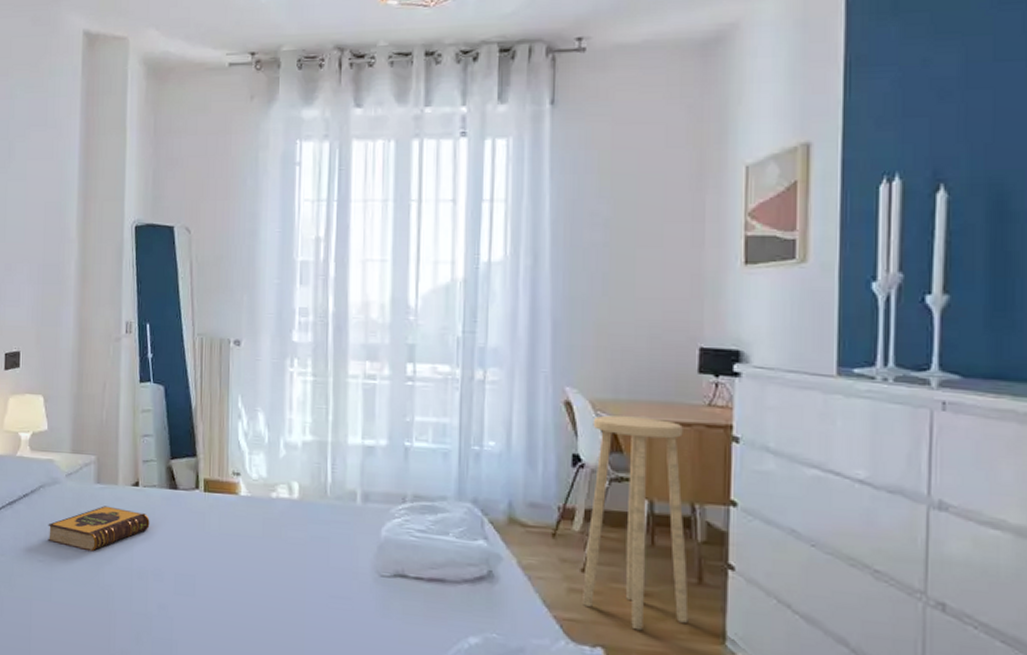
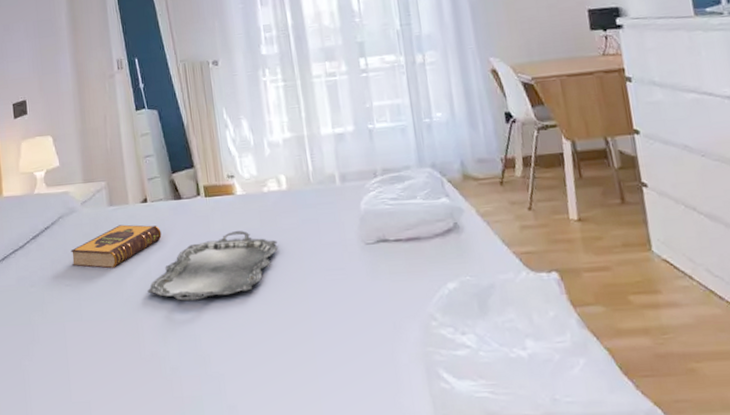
serving tray: none [126,535,278,604] -> present [147,231,278,302]
stool: present [583,415,689,631] -> none [516,72,620,252]

